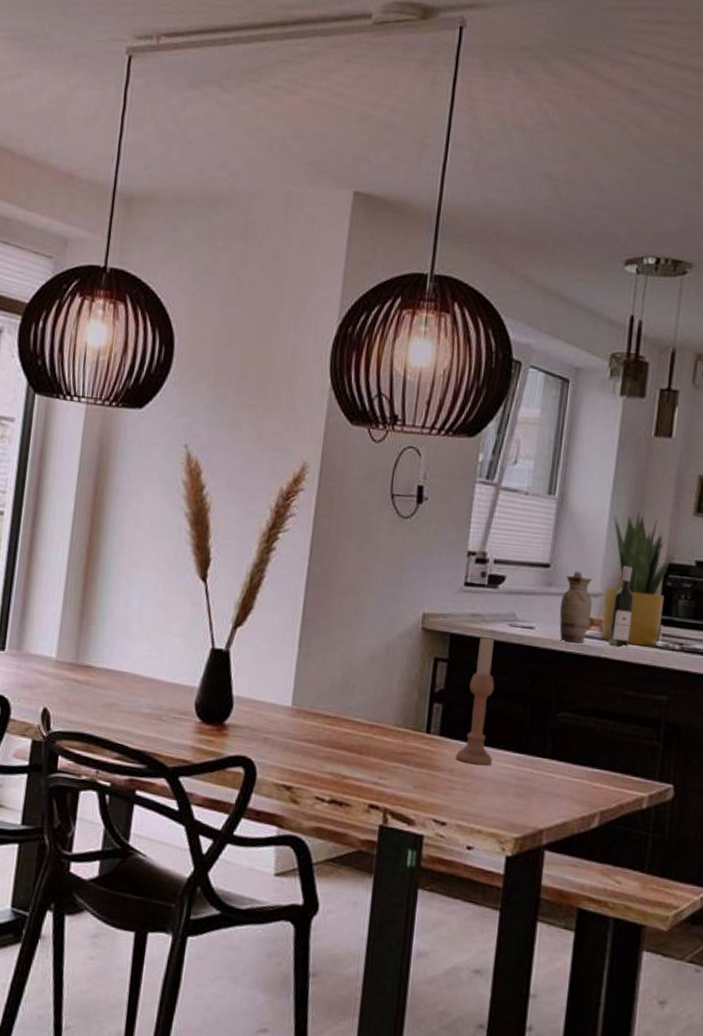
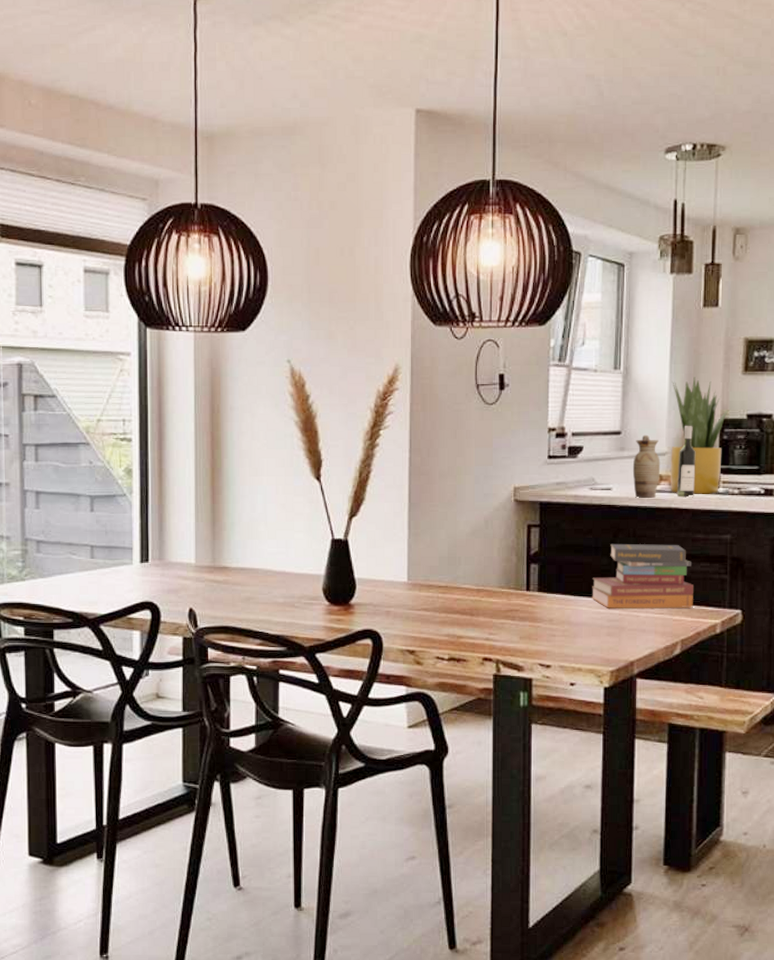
candlestick: present [455,636,495,765] -> none [554,501,585,612]
books: none [501,690,620,776] -> present [592,543,693,608]

